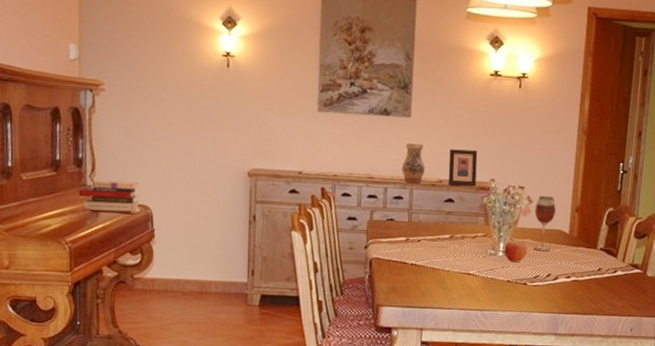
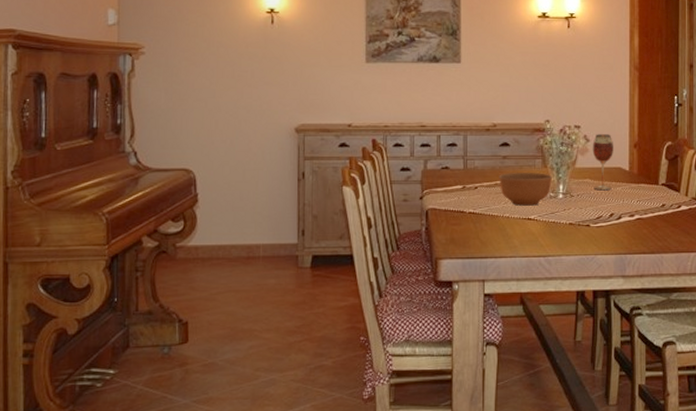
books: present [79,179,140,215] -> none [117,145,182,180]
ceramic pitcher: present [402,143,426,184] -> none [454,89,479,130]
bowl: none [441,228,493,262] -> present [499,173,552,206]
picture frame: present [448,149,478,187] -> none [502,92,532,129]
fruit: present [504,238,527,262] -> none [564,179,587,203]

